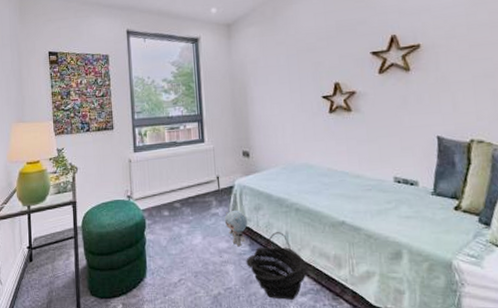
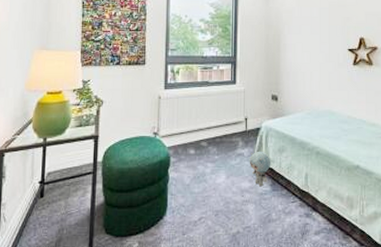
basket: present [246,232,309,300] -> none [266,174,324,238]

